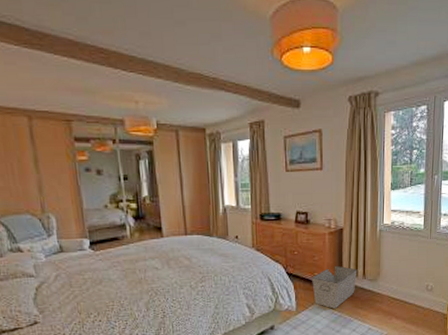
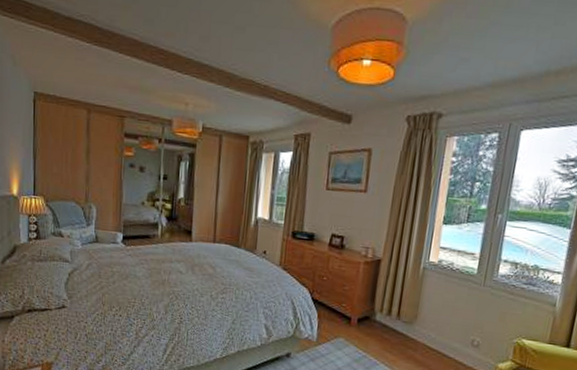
storage bin: present [312,265,358,309] -> none [338,299,392,347]

